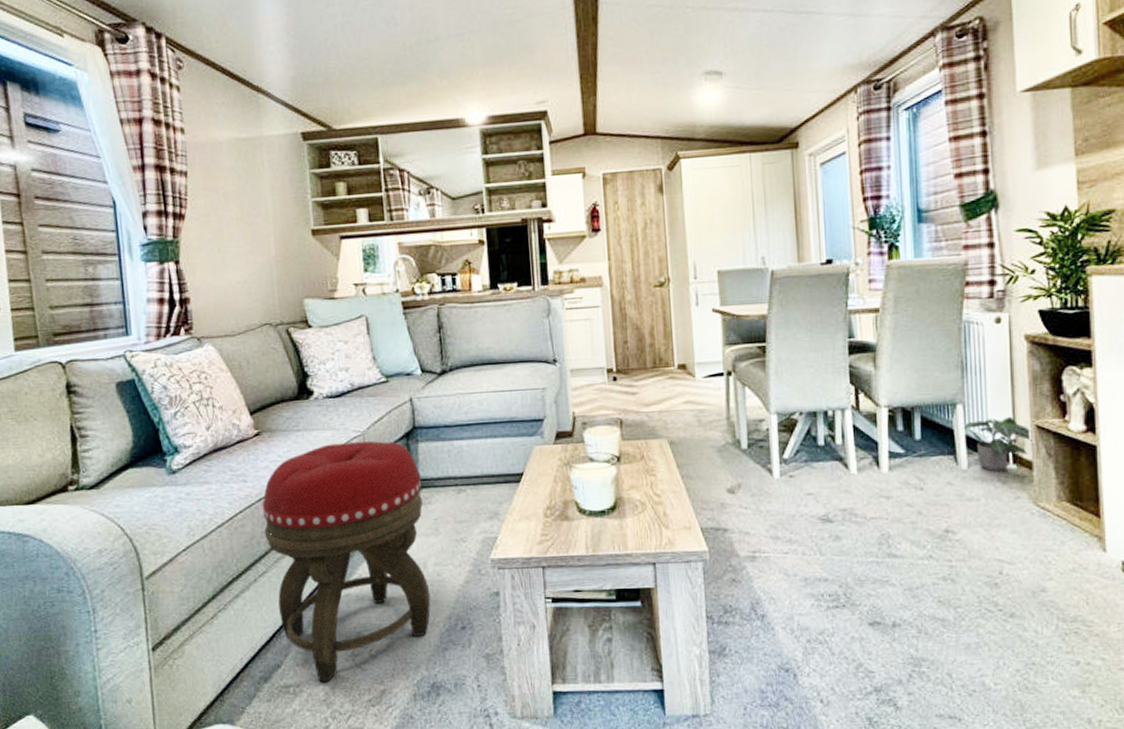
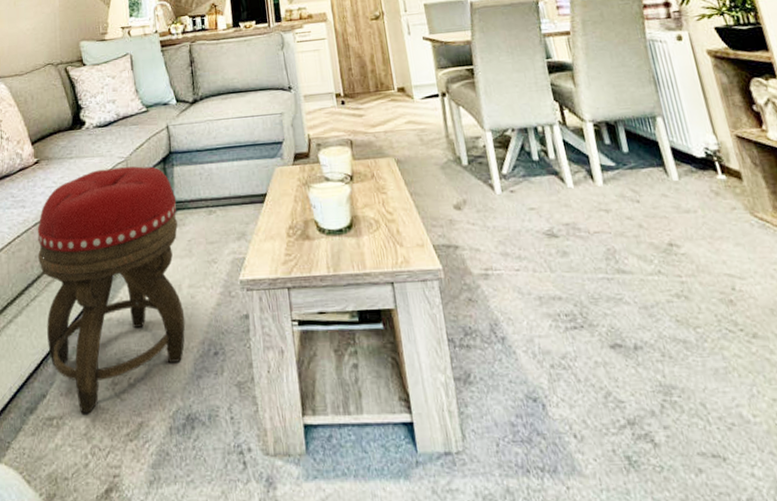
potted plant: present [962,416,1032,472] -> none [665,127,736,183]

